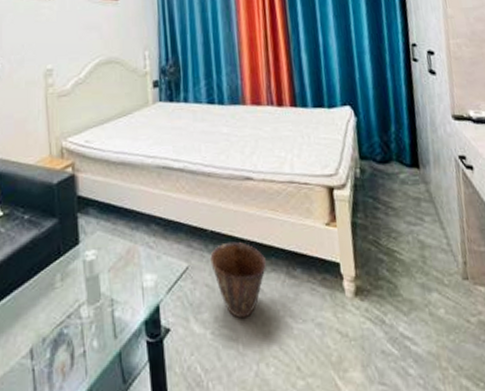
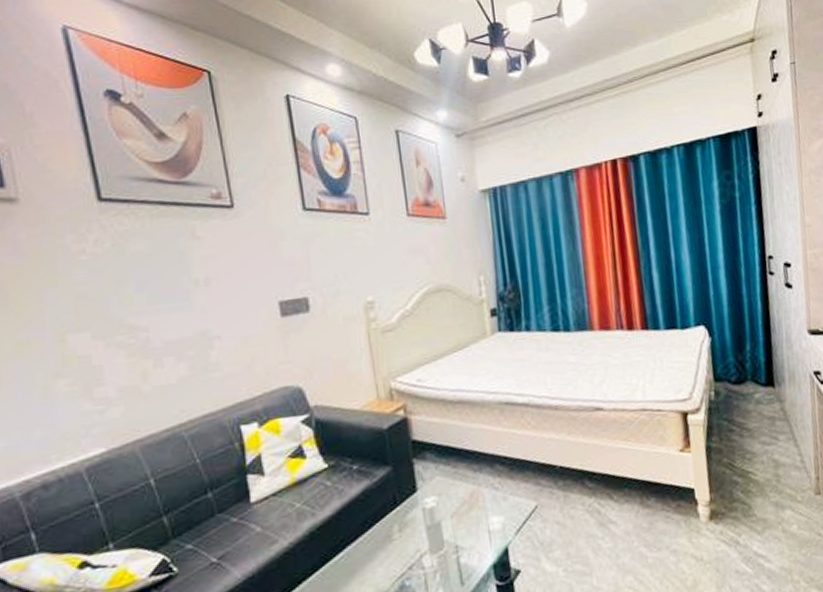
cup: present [210,242,267,319] -> none [560,476,620,553]

